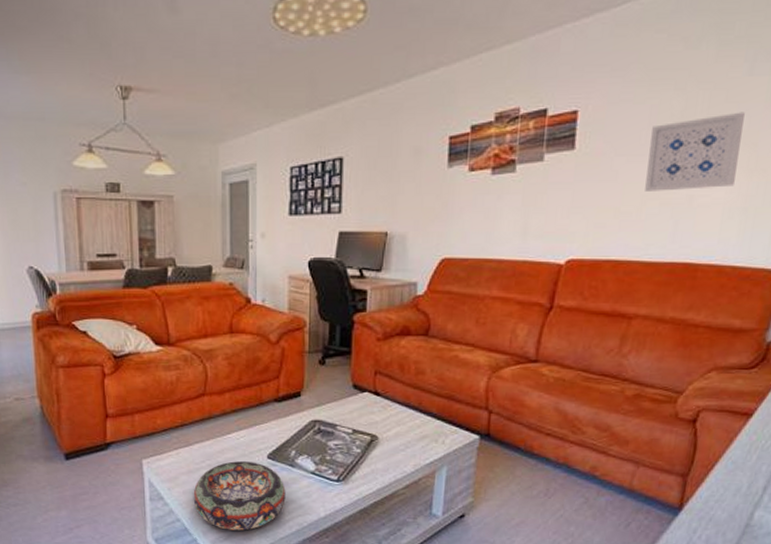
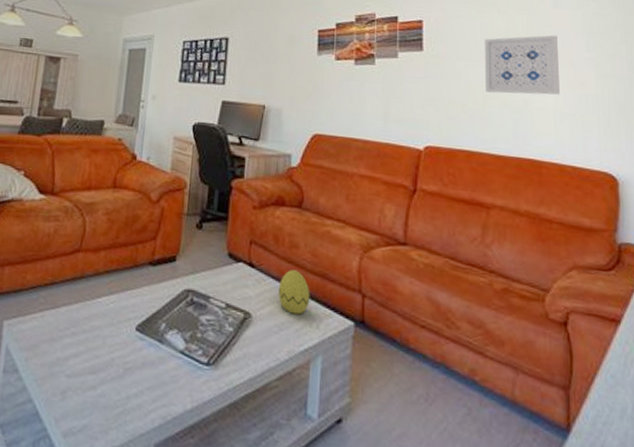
decorative bowl: present [193,461,286,531] -> none [50,330,152,421]
decorative egg: none [404,395,436,433] -> present [278,270,310,315]

